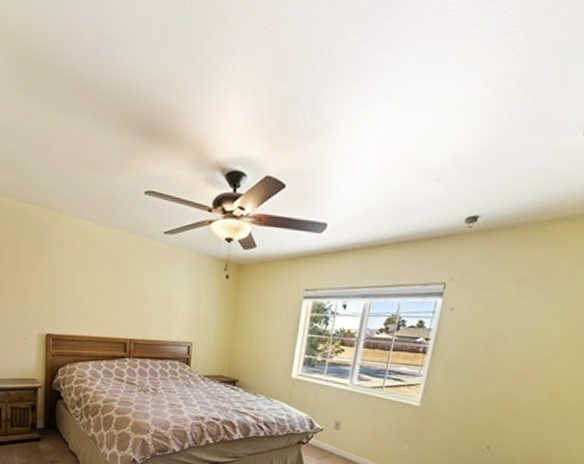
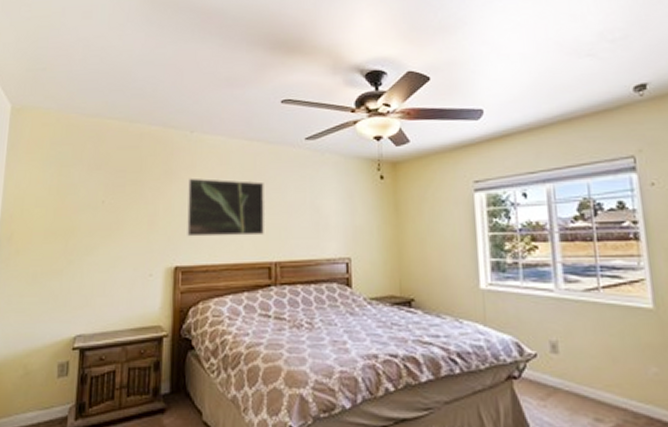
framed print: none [57,257,125,316] -> present [187,178,264,237]

